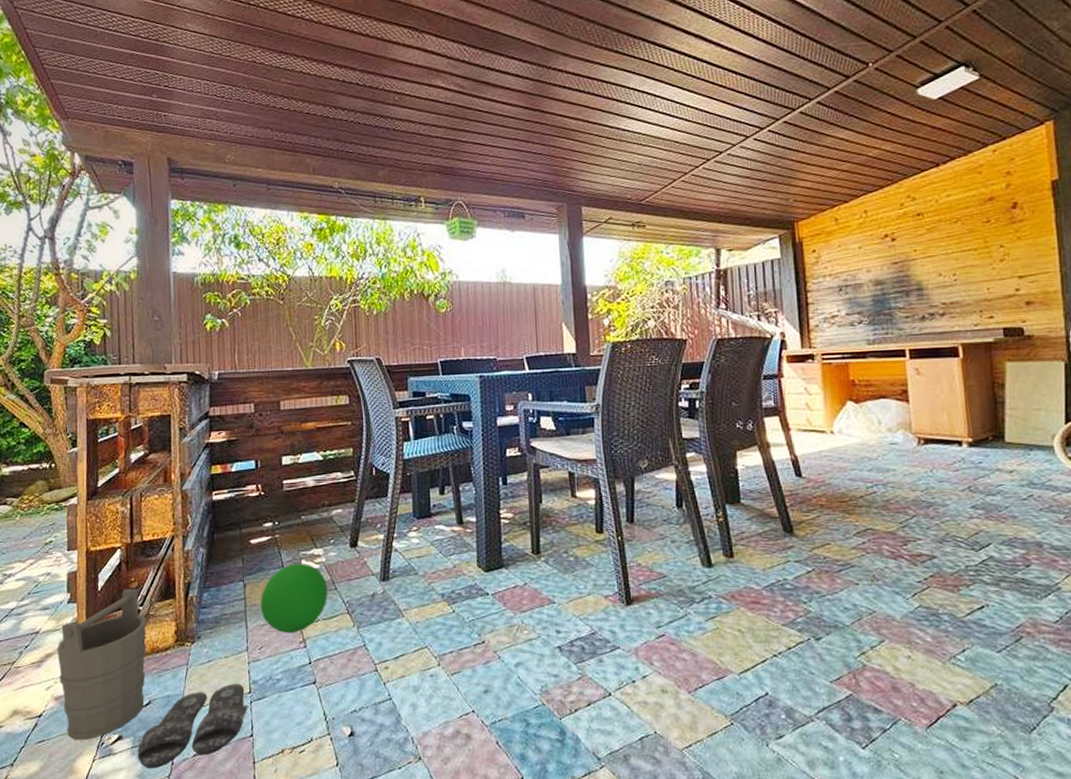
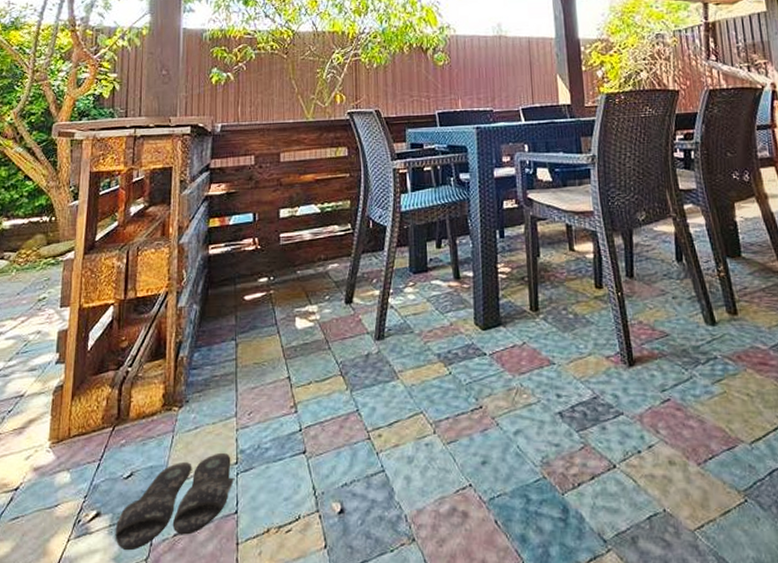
bucket: present [57,588,146,740] -> none [40,348,134,517]
ball: present [260,563,328,634] -> none [251,320,321,397]

